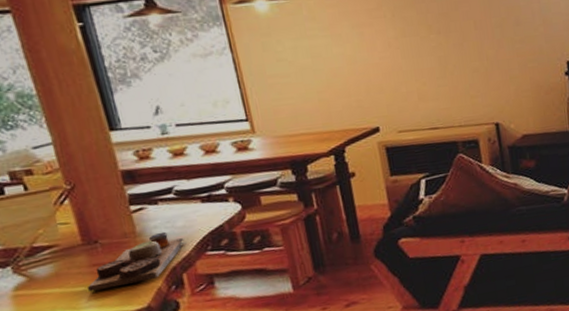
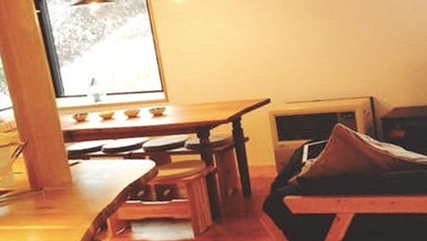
cutting board: present [88,231,184,292] -> none [33,182,109,230]

